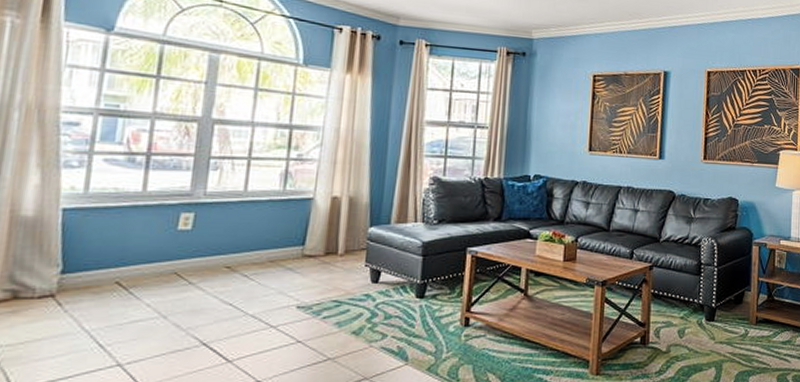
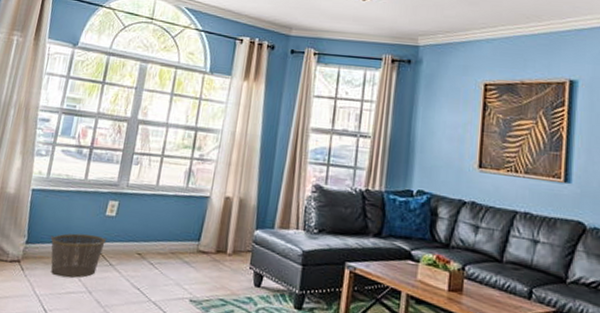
basket: none [99,253,183,306] -> present [50,233,107,278]

